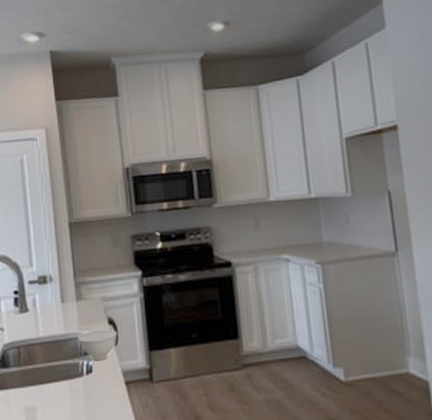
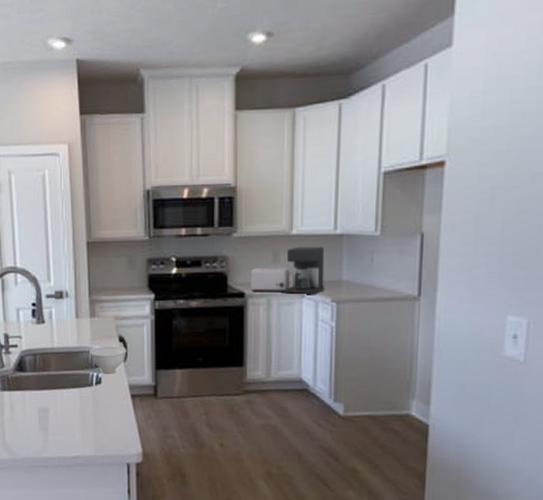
toaster: none [235,233,274,261] -> present [251,267,291,292]
coffee maker: none [266,210,309,260] -> present [284,246,325,295]

